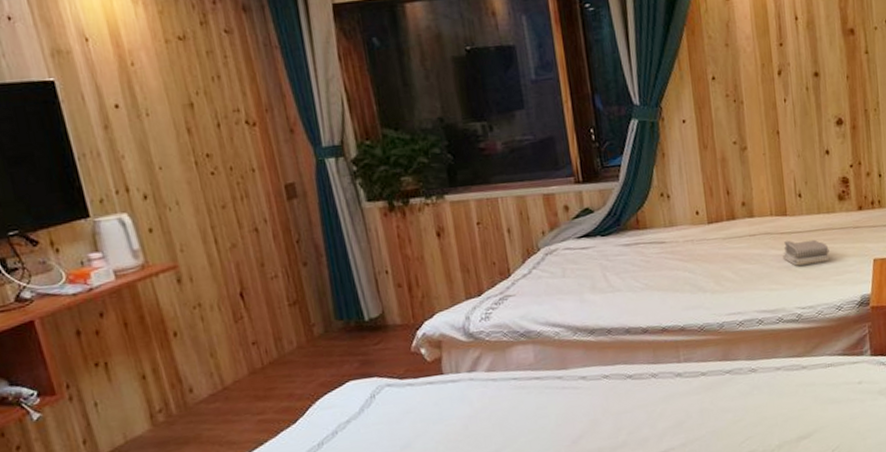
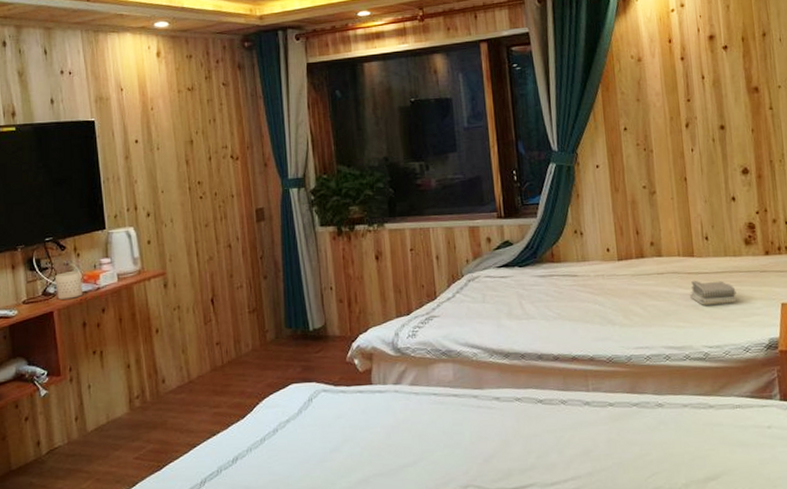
mug: none [29,270,71,306] -> present [55,271,82,300]

